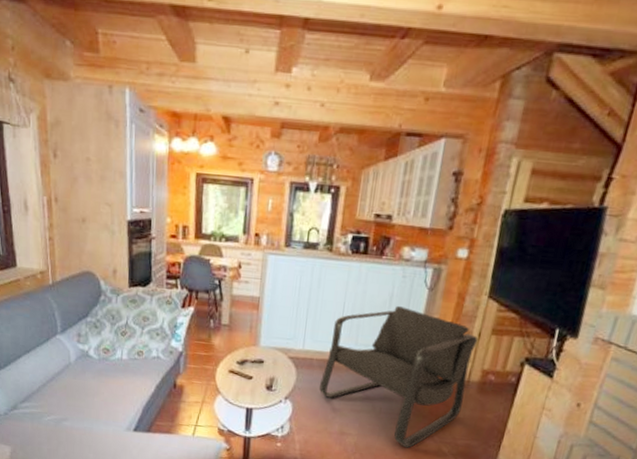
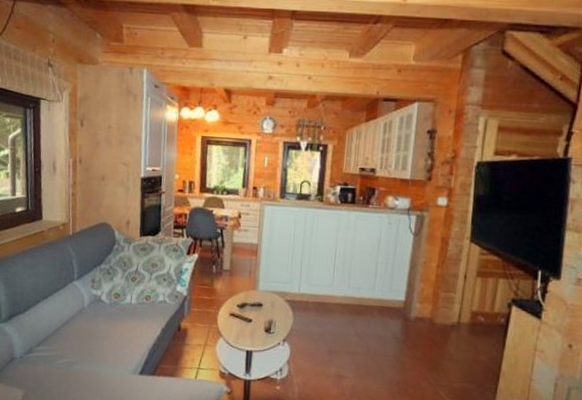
armchair: present [319,305,478,448] -> none [316,250,465,392]

